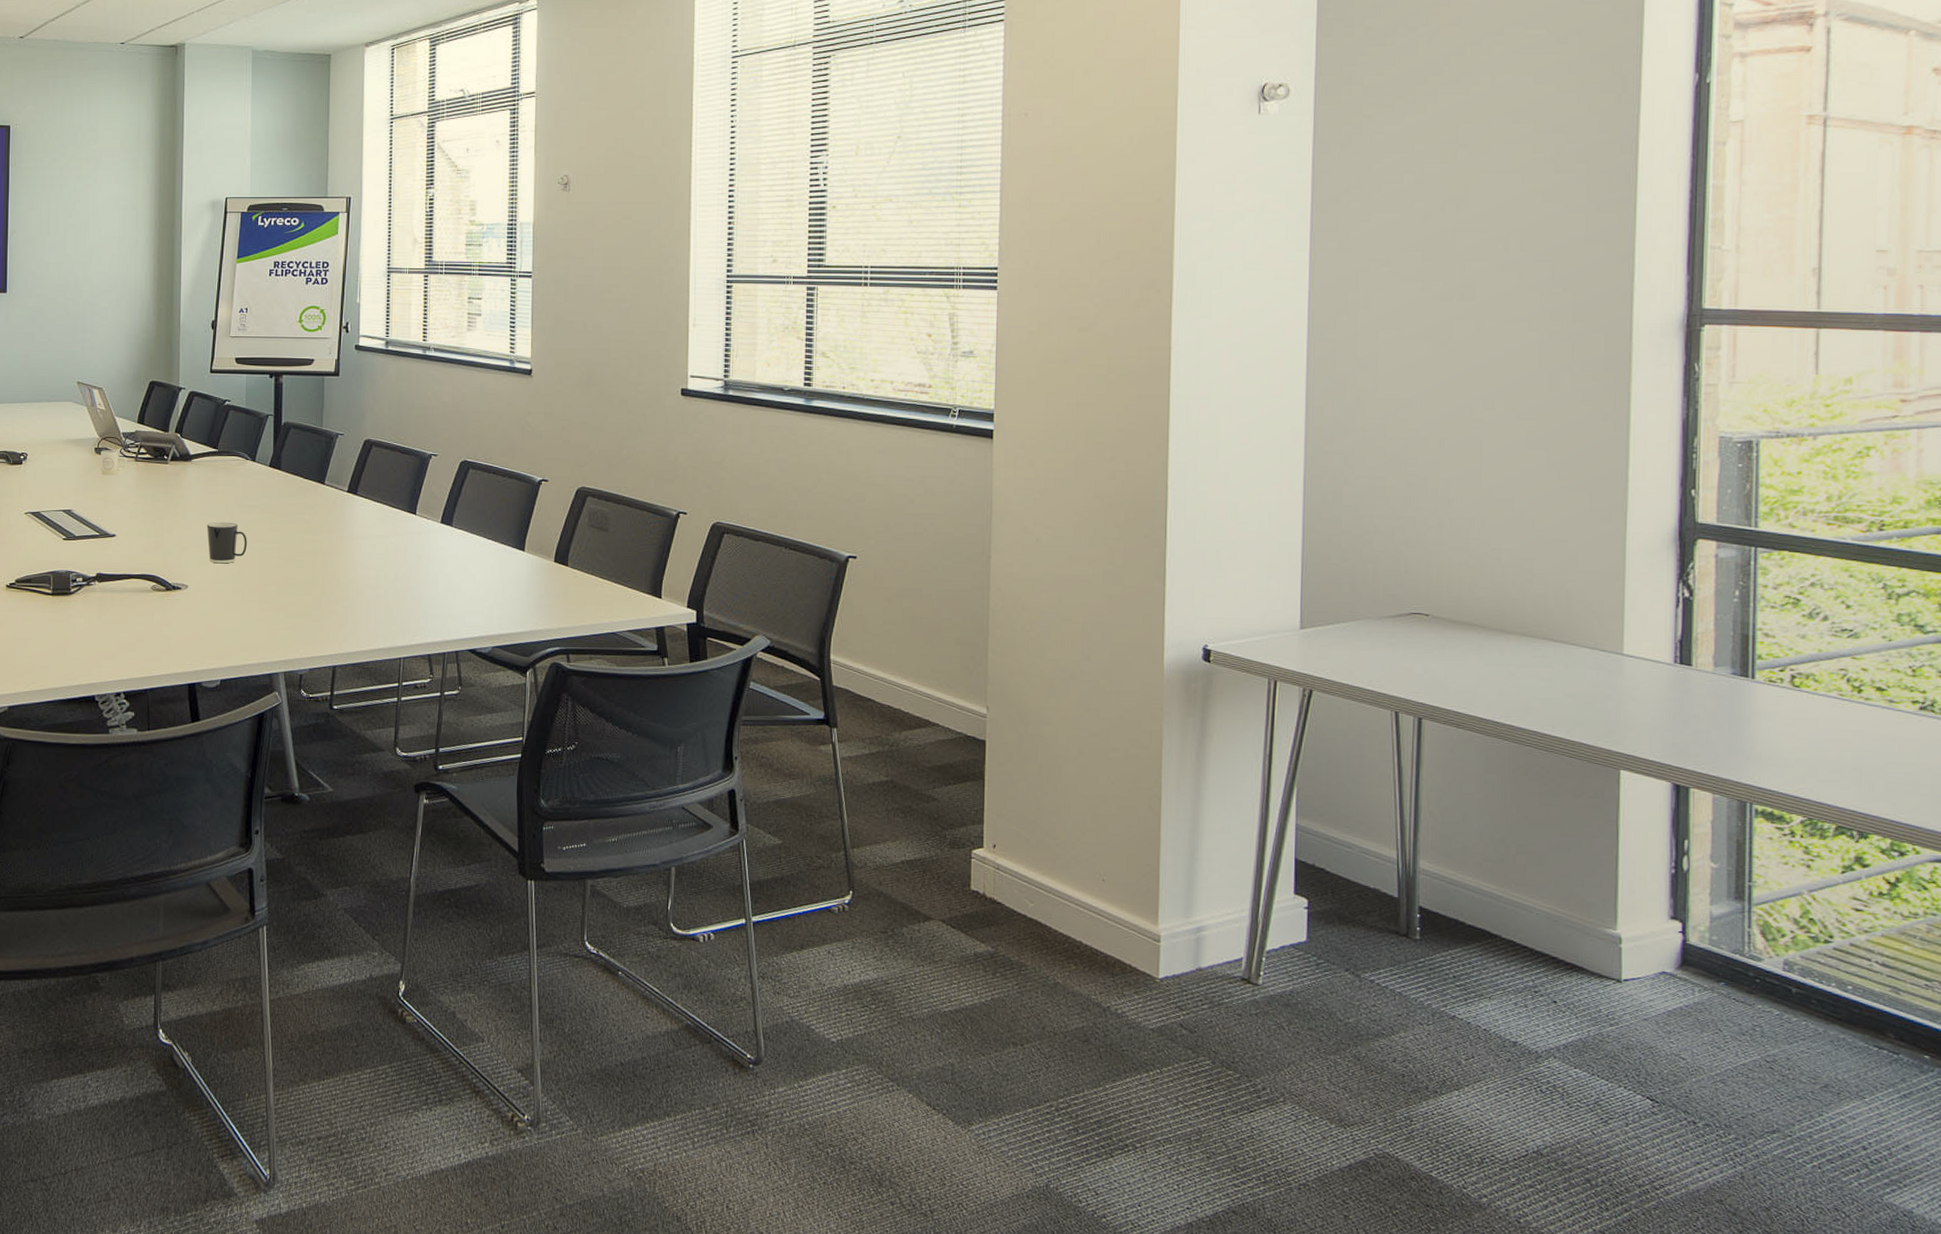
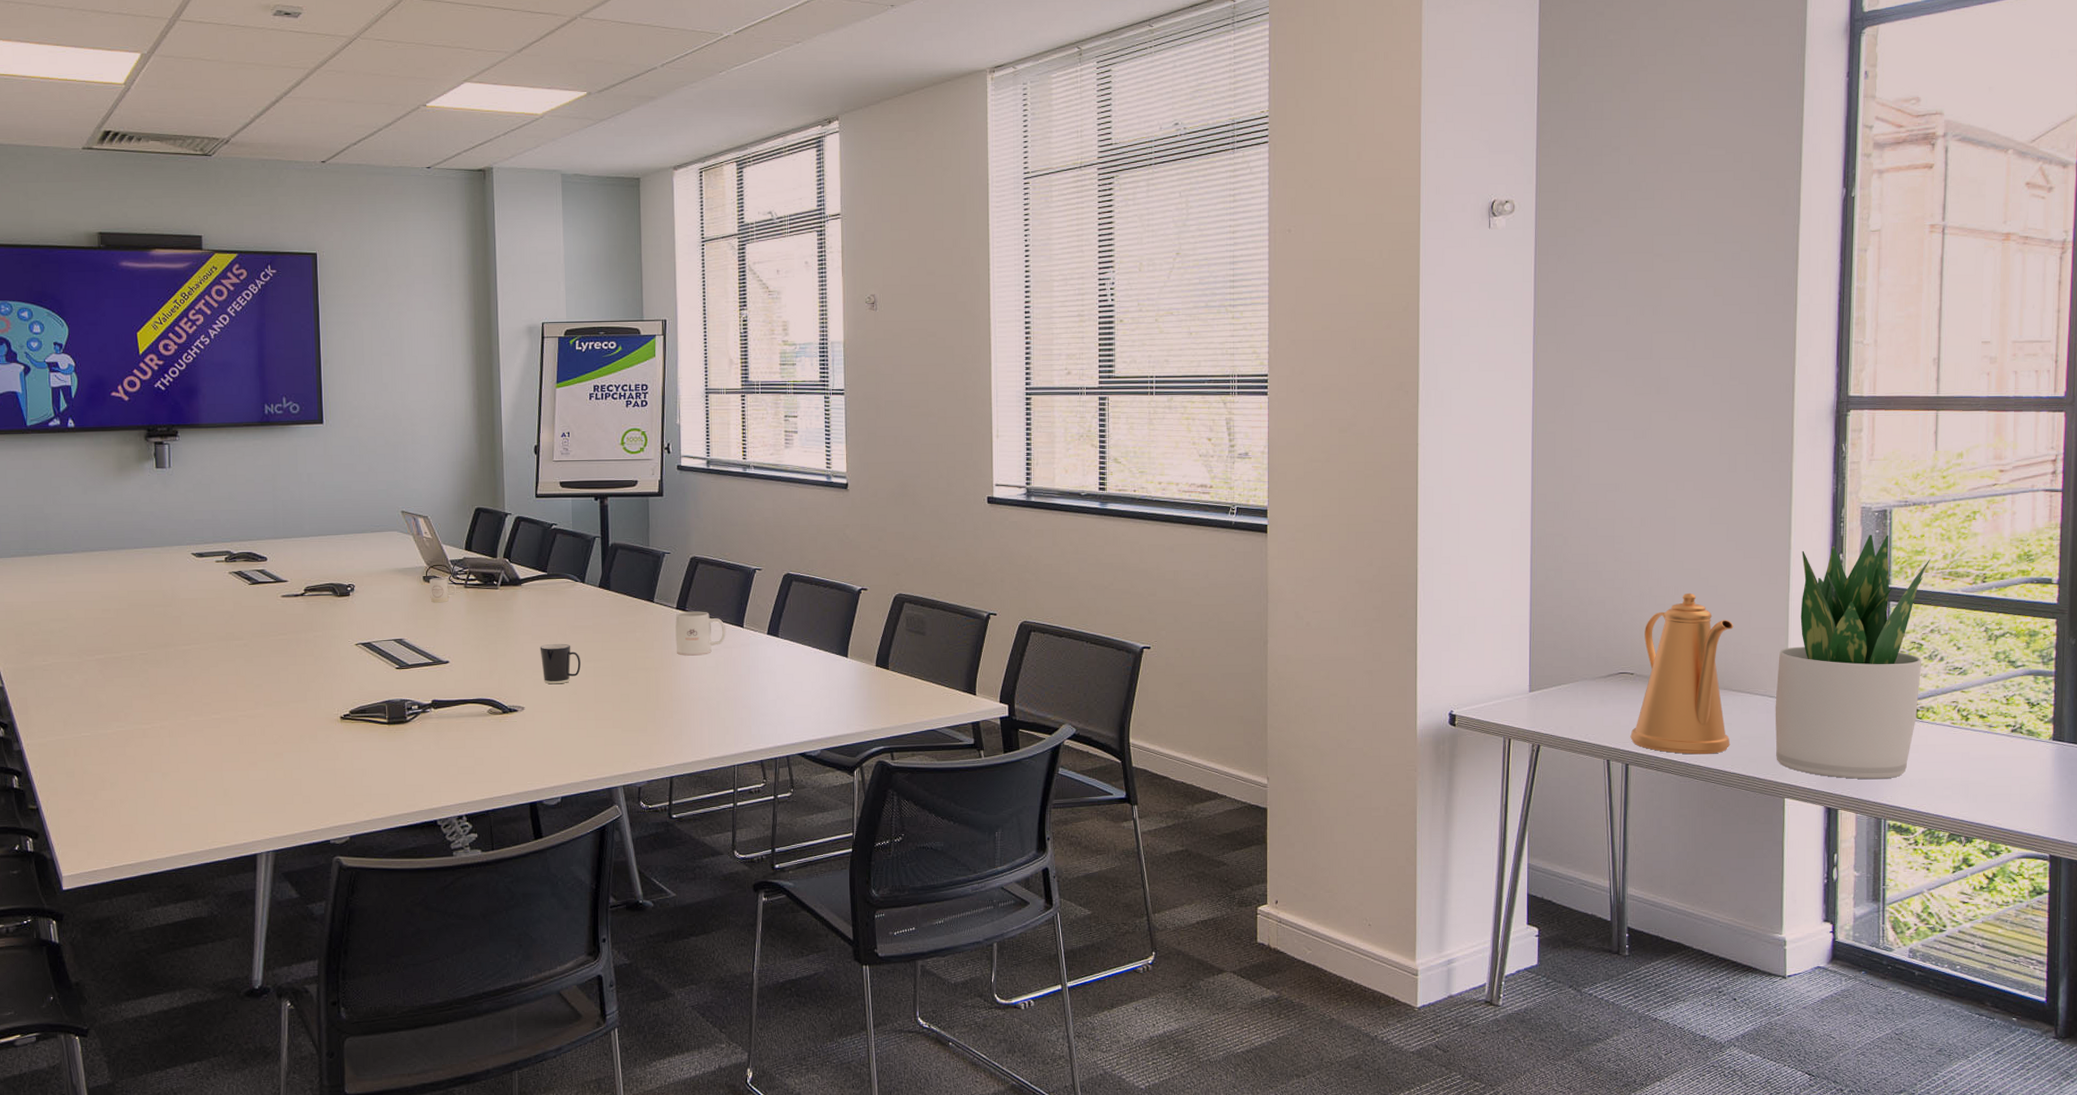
mug: none [345,495,398,542] -> present [675,611,726,656]
coffee pot: none [1424,526,1555,713] -> present [1630,592,1734,755]
planter: none [1607,469,1811,756] -> present [1775,534,1931,780]

